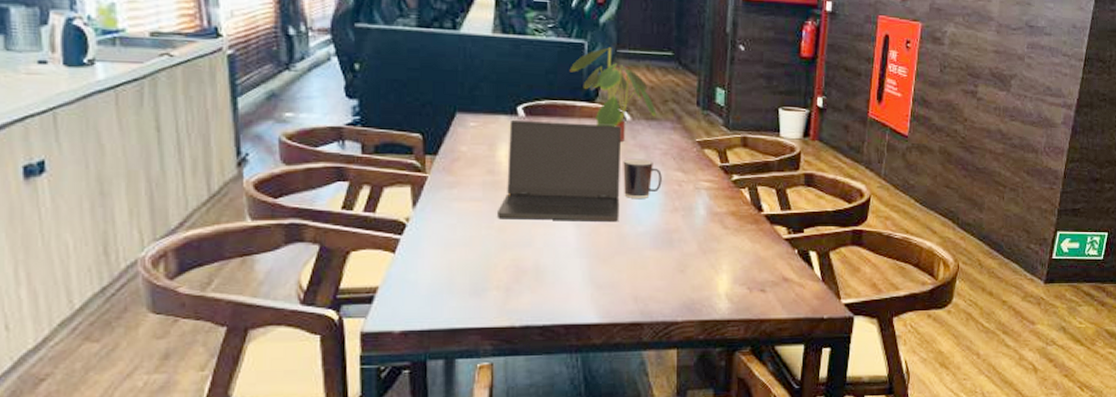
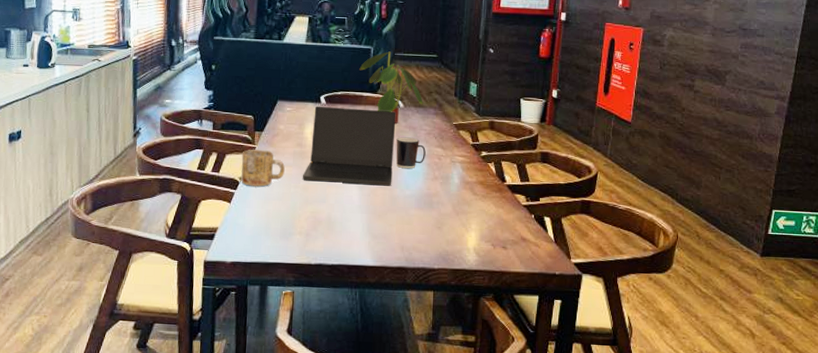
mug: none [407,179,471,229] -> present [241,149,285,187]

